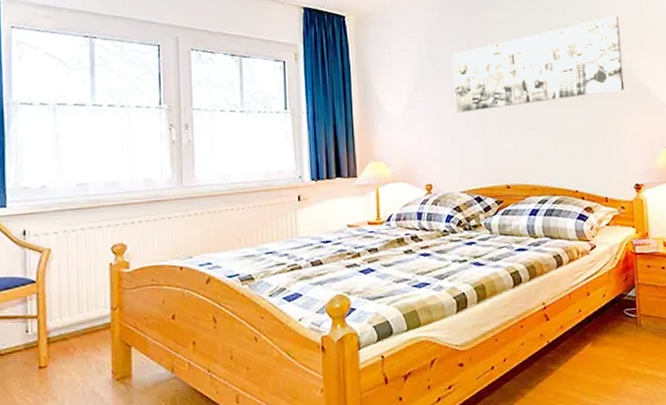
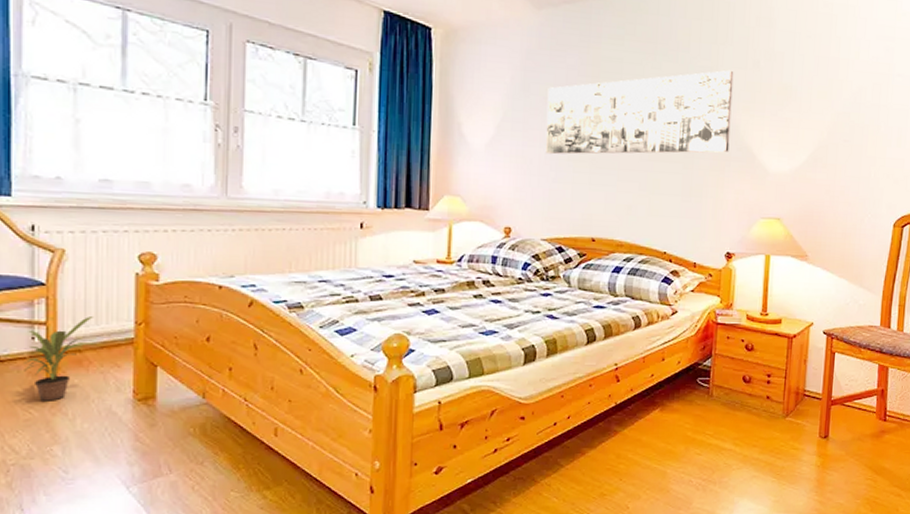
potted plant: none [20,307,78,389] -> present [24,316,95,401]

